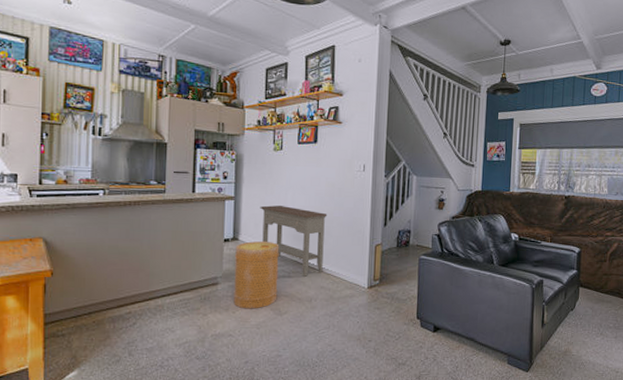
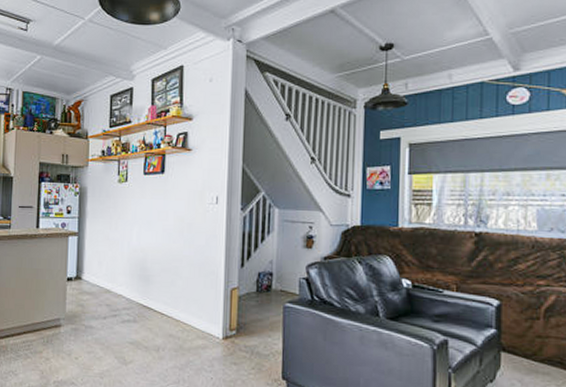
basket: present [233,241,279,309] -> none [75,281,124,356]
console table: present [260,205,328,277] -> none [104,242,176,322]

